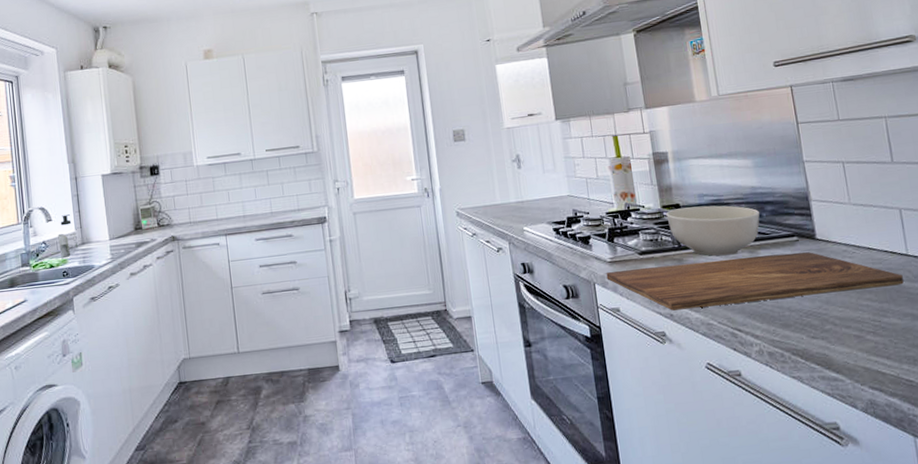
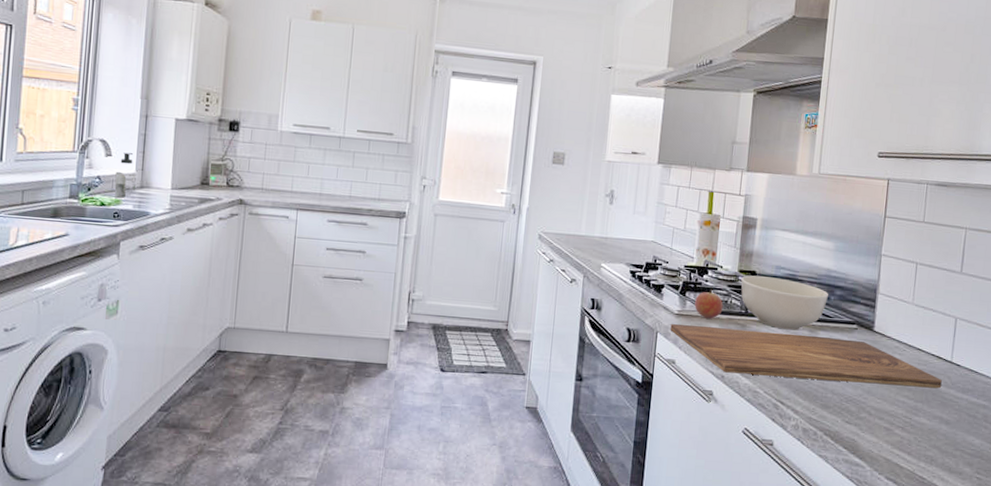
fruit: none [625,230,655,261] -> present [695,289,723,319]

